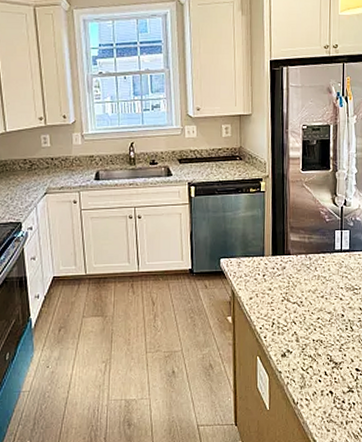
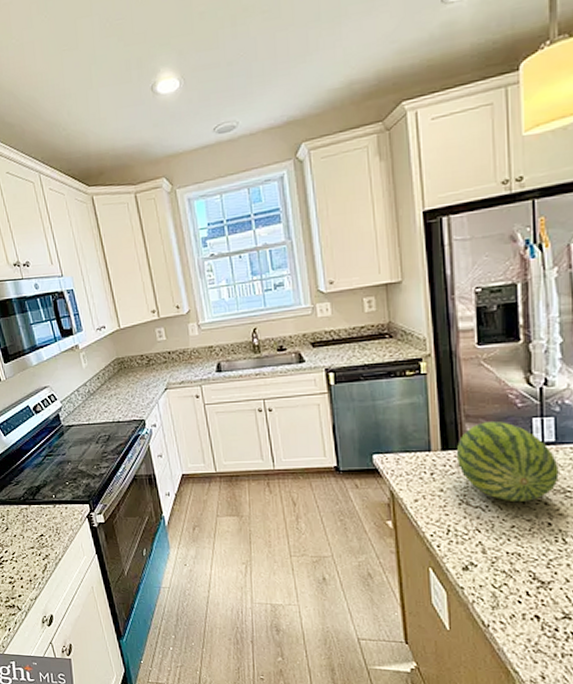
fruit: none [282,233,351,298] -> present [456,422,559,501]

